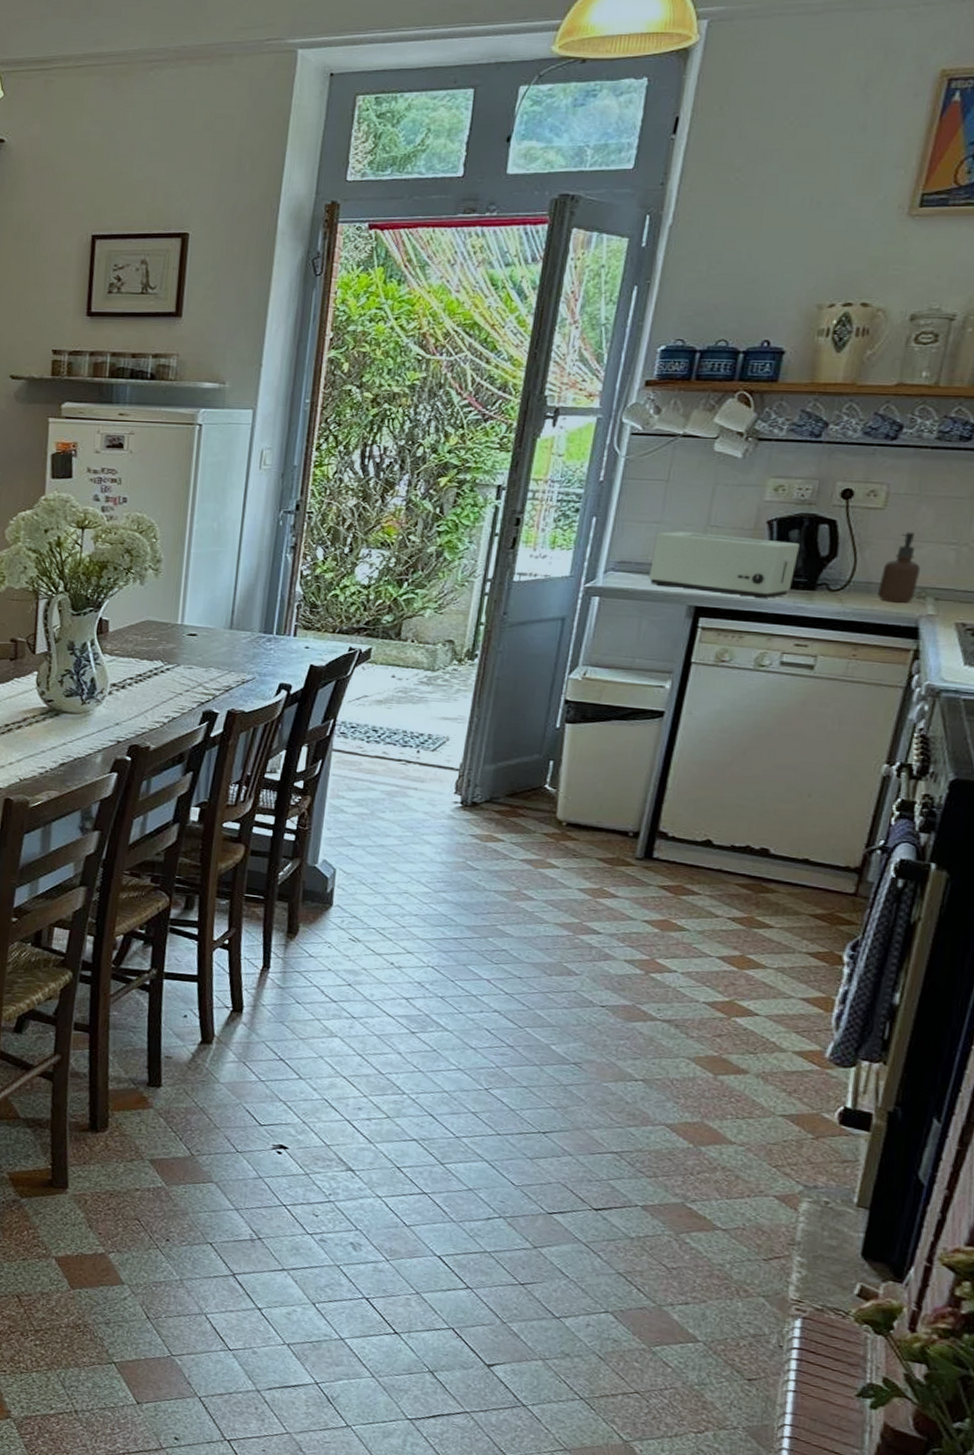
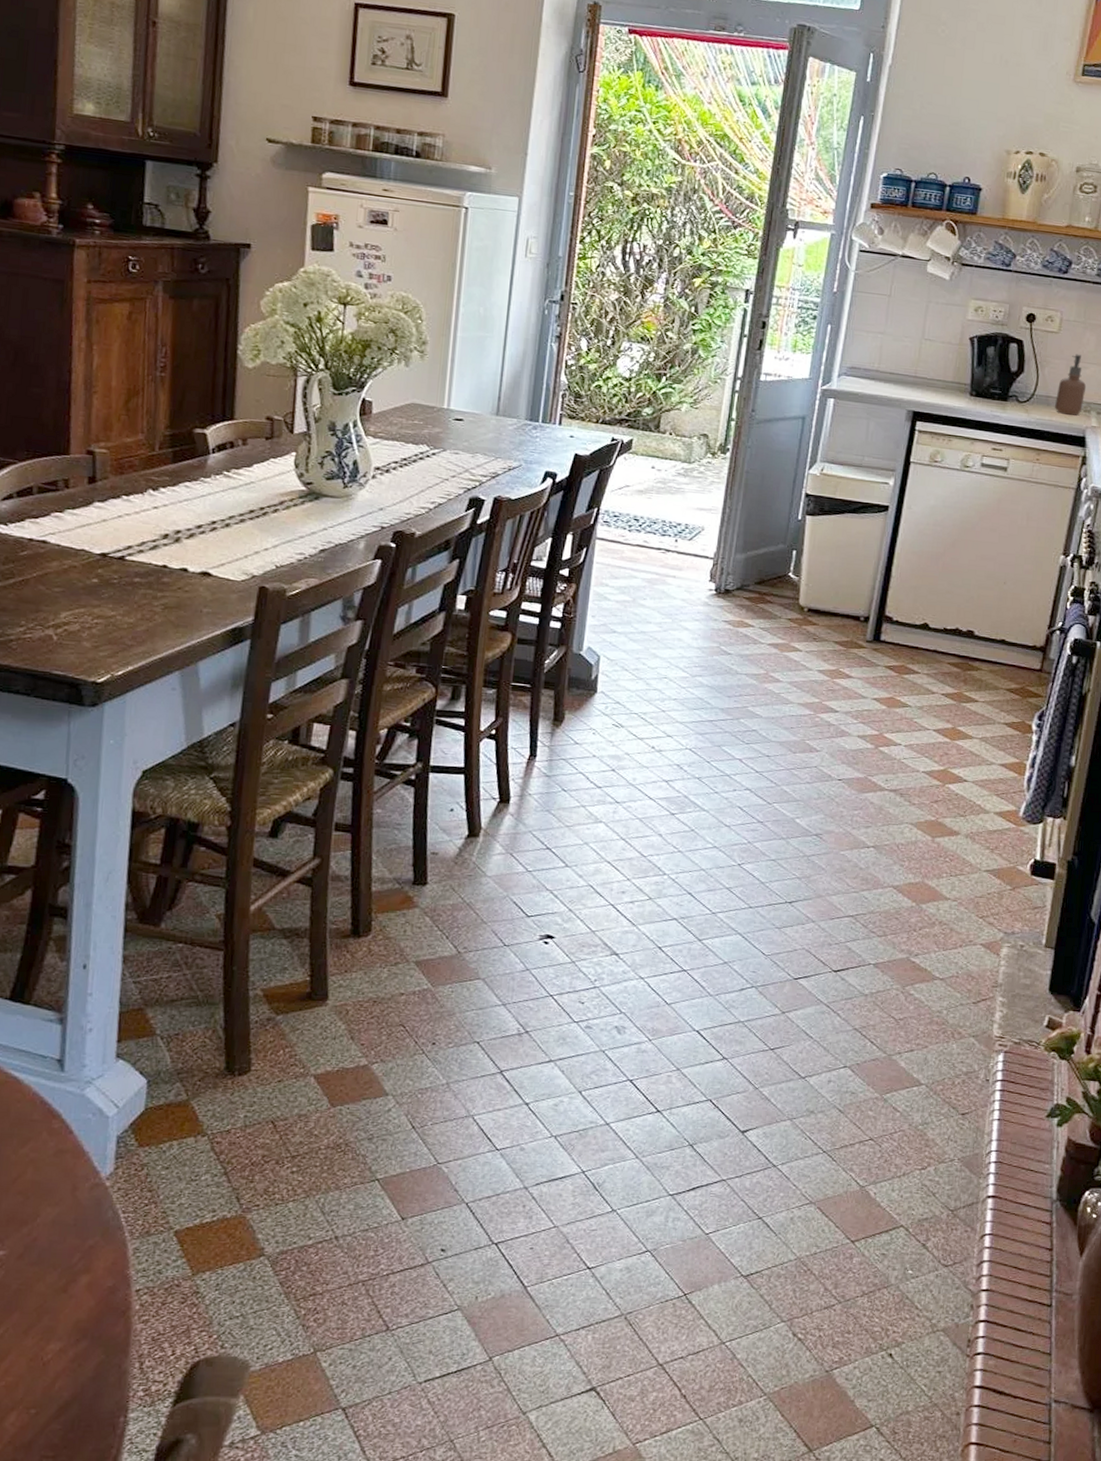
toaster: present [649,531,800,598] -> none [875,342,995,407]

